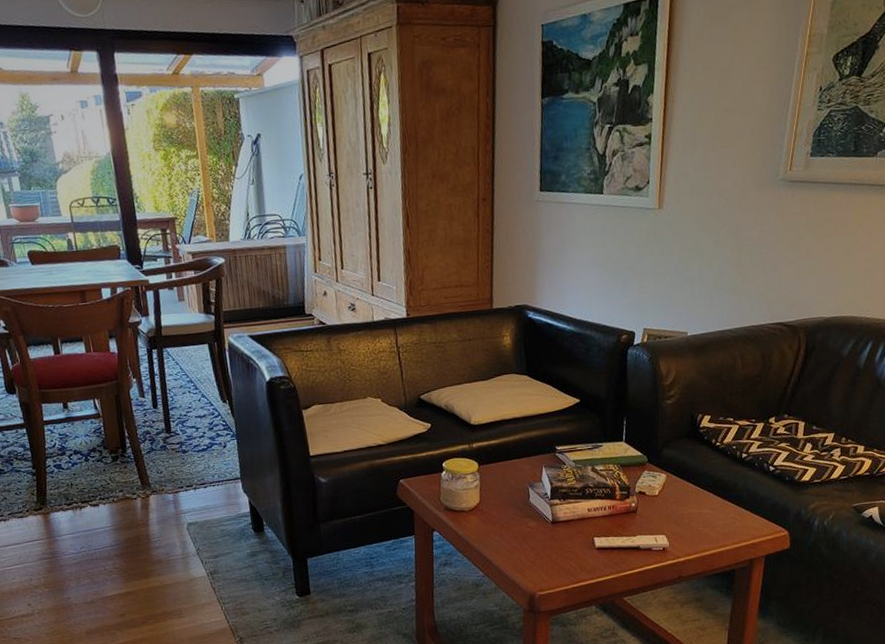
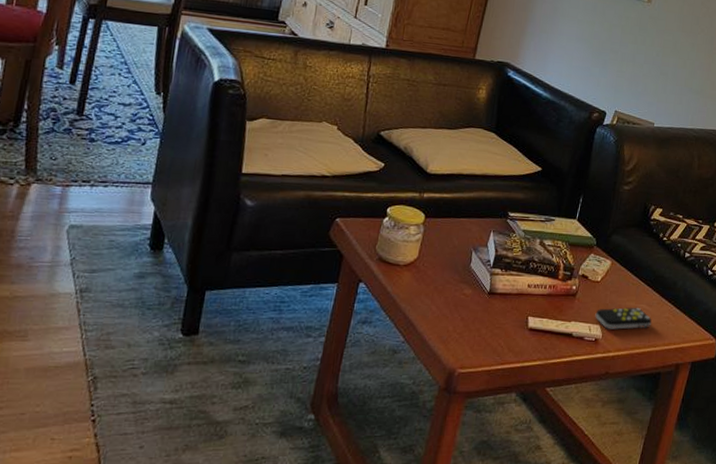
remote control: none [659,513,717,538] -> present [595,307,652,330]

